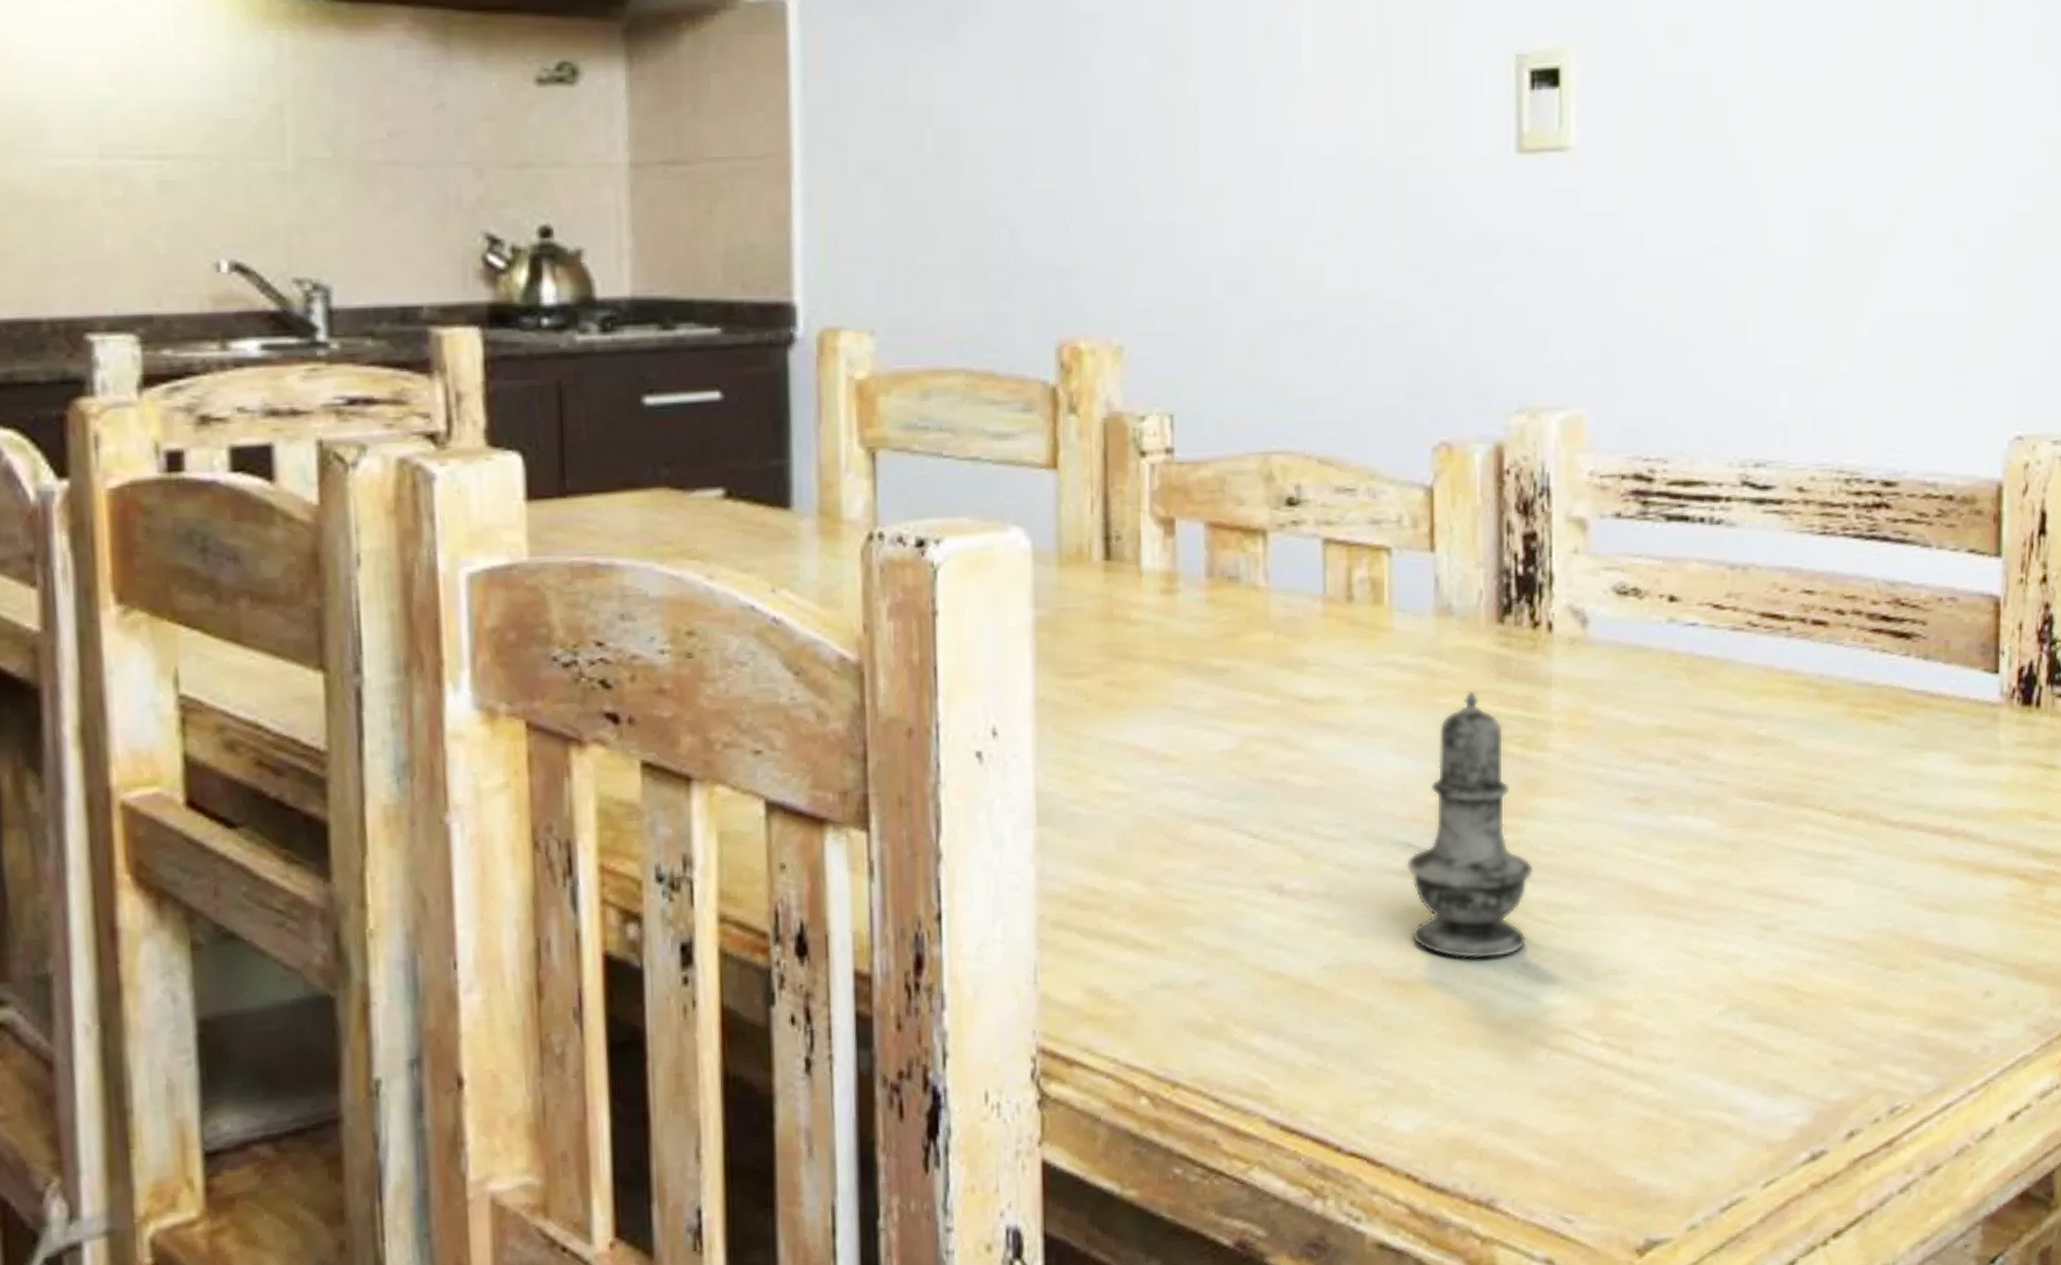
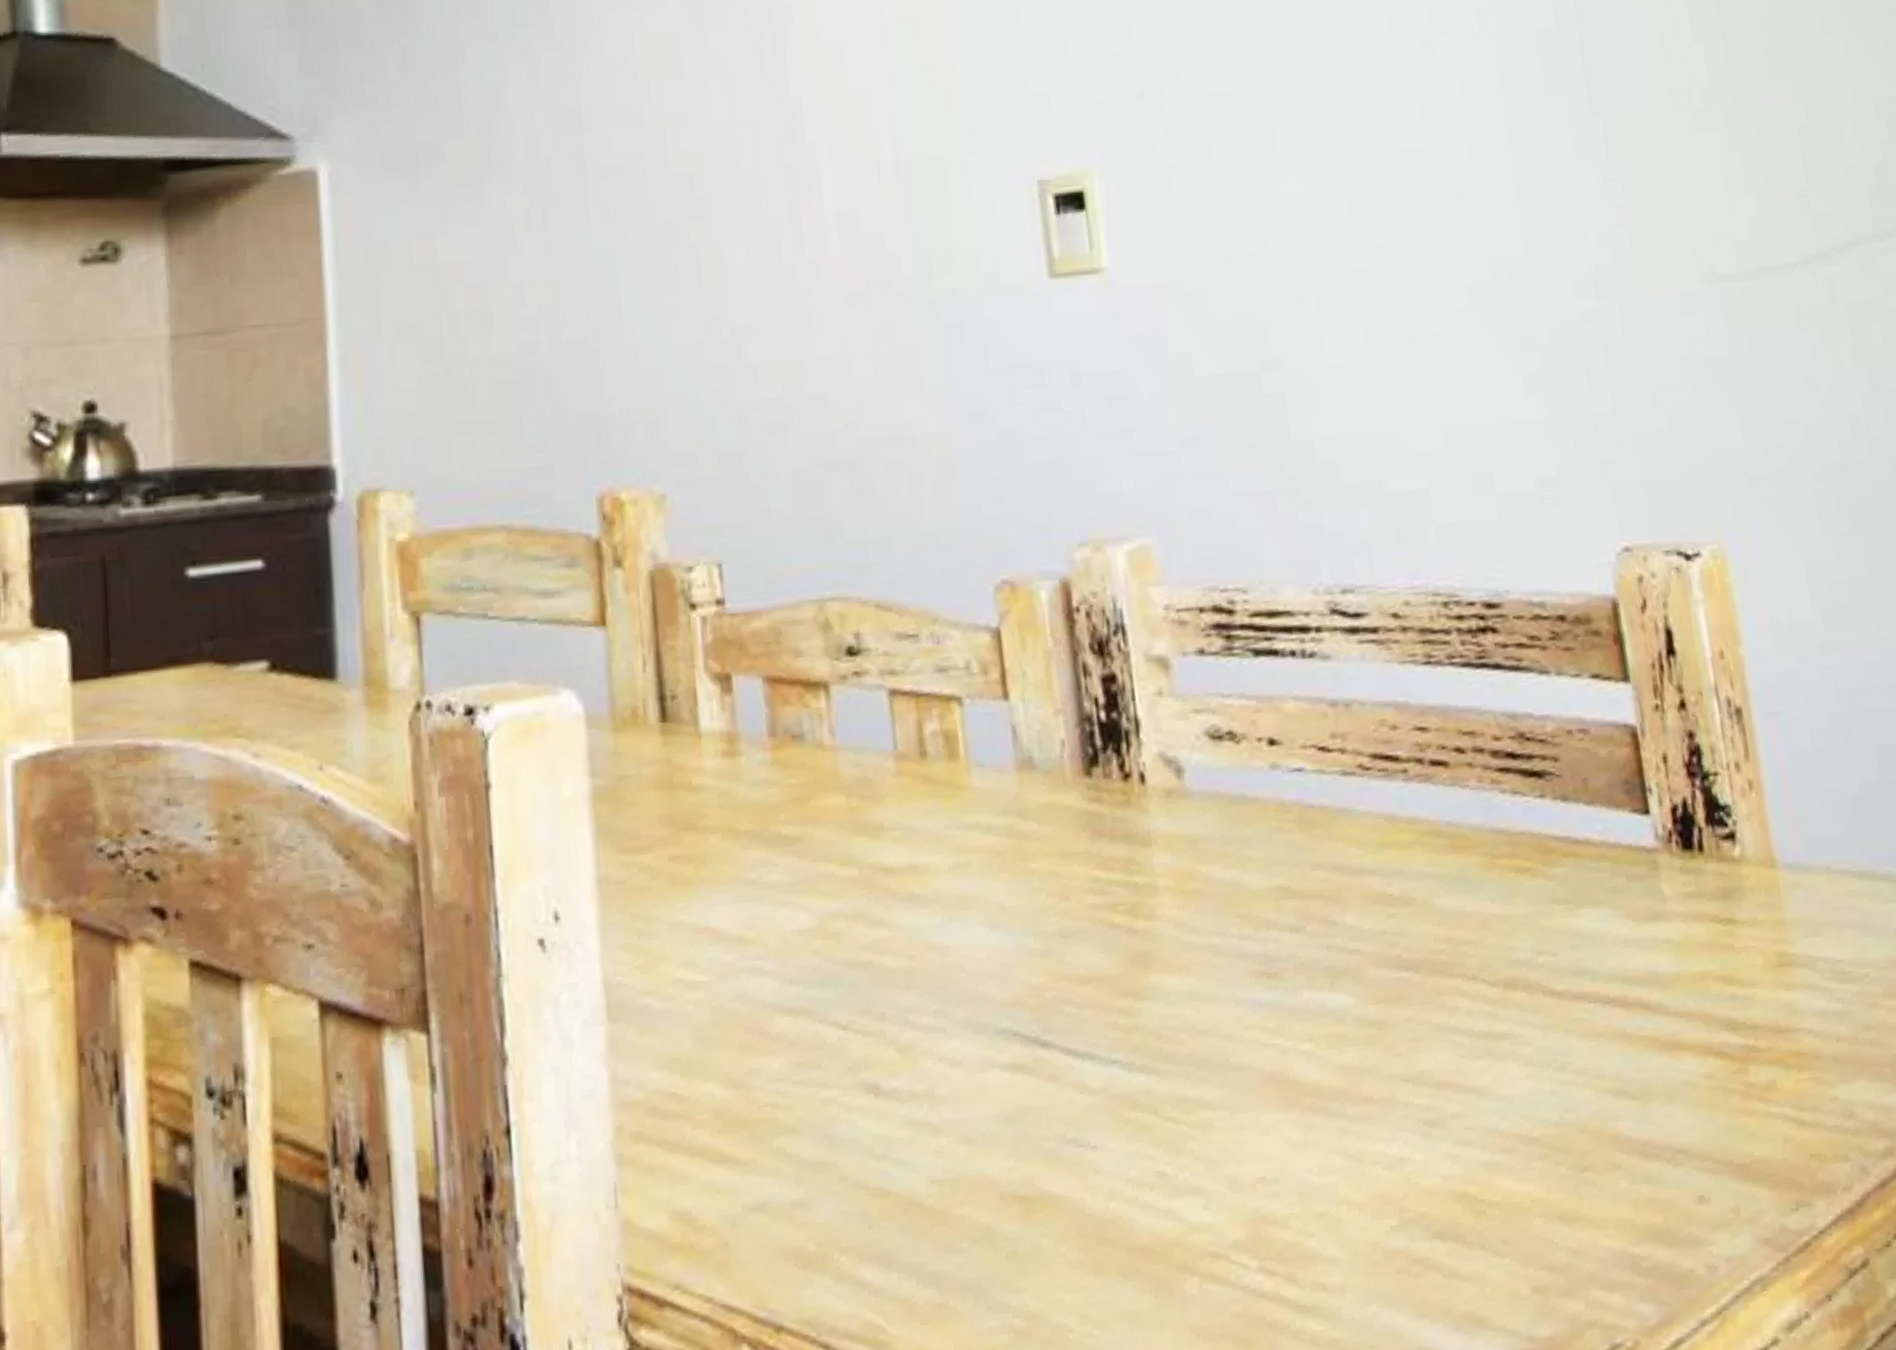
salt shaker: present [1405,691,1534,960] -> none [1012,854,1160,1169]

